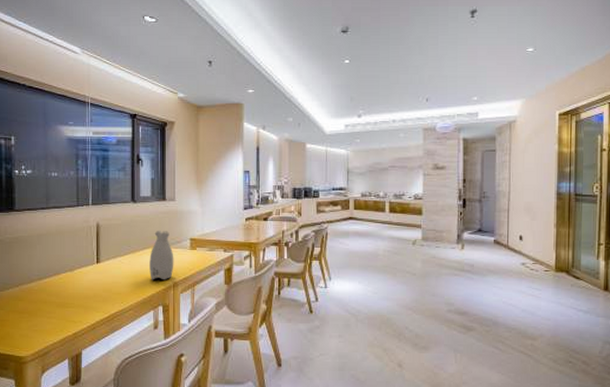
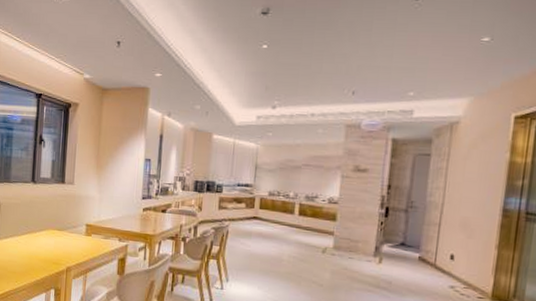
vase: present [149,230,174,281] -> none [44,213,69,264]

